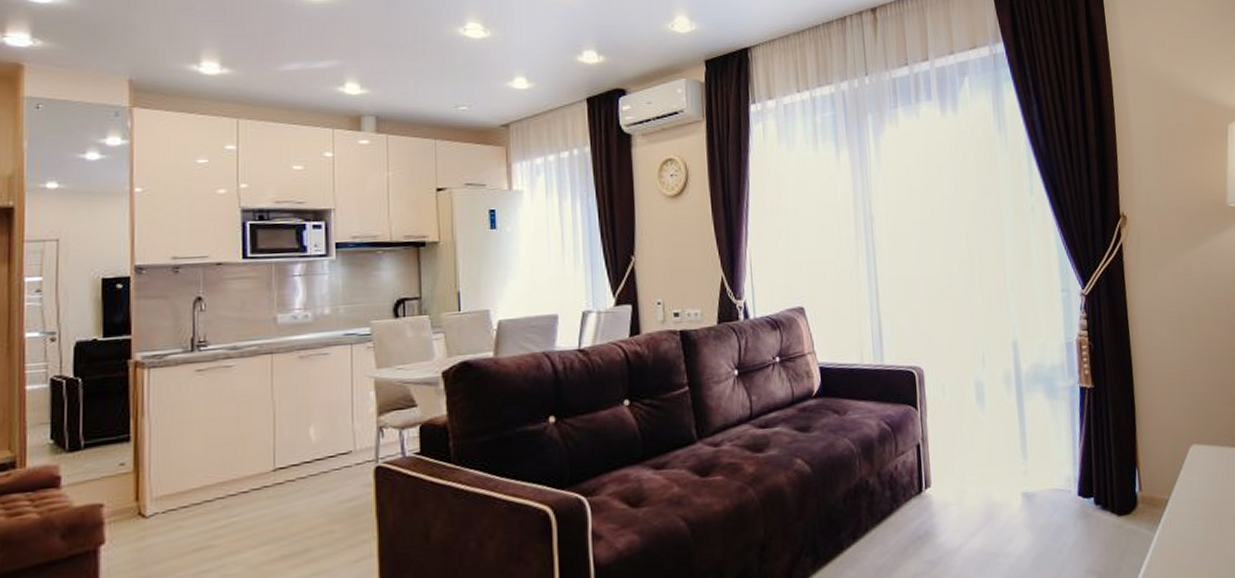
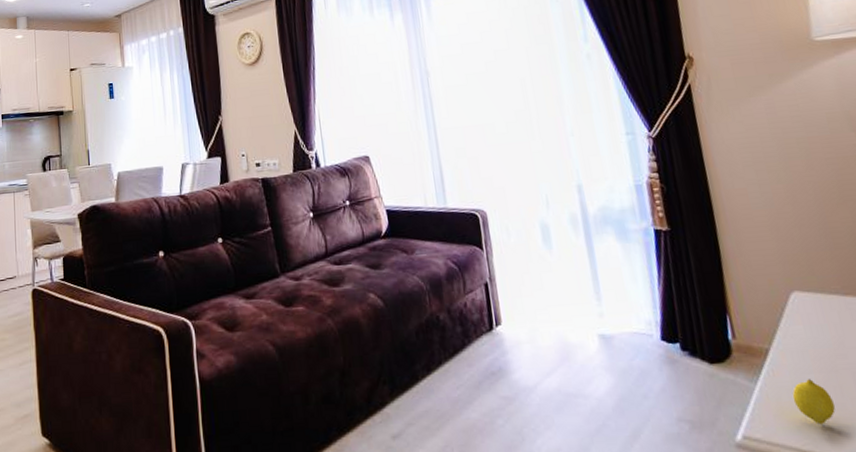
fruit: none [1184,525,1217,567] -> present [792,379,836,425]

